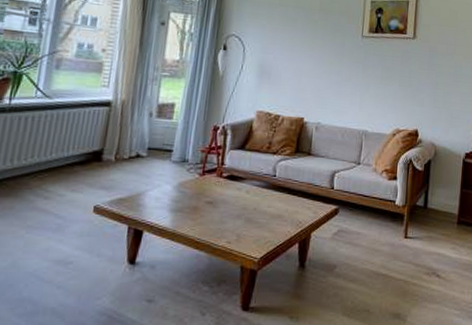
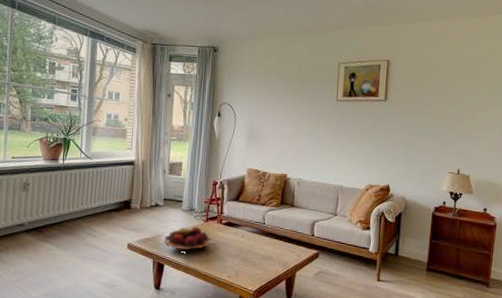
fruit basket: none [143,180,210,216] -> present [163,225,213,254]

